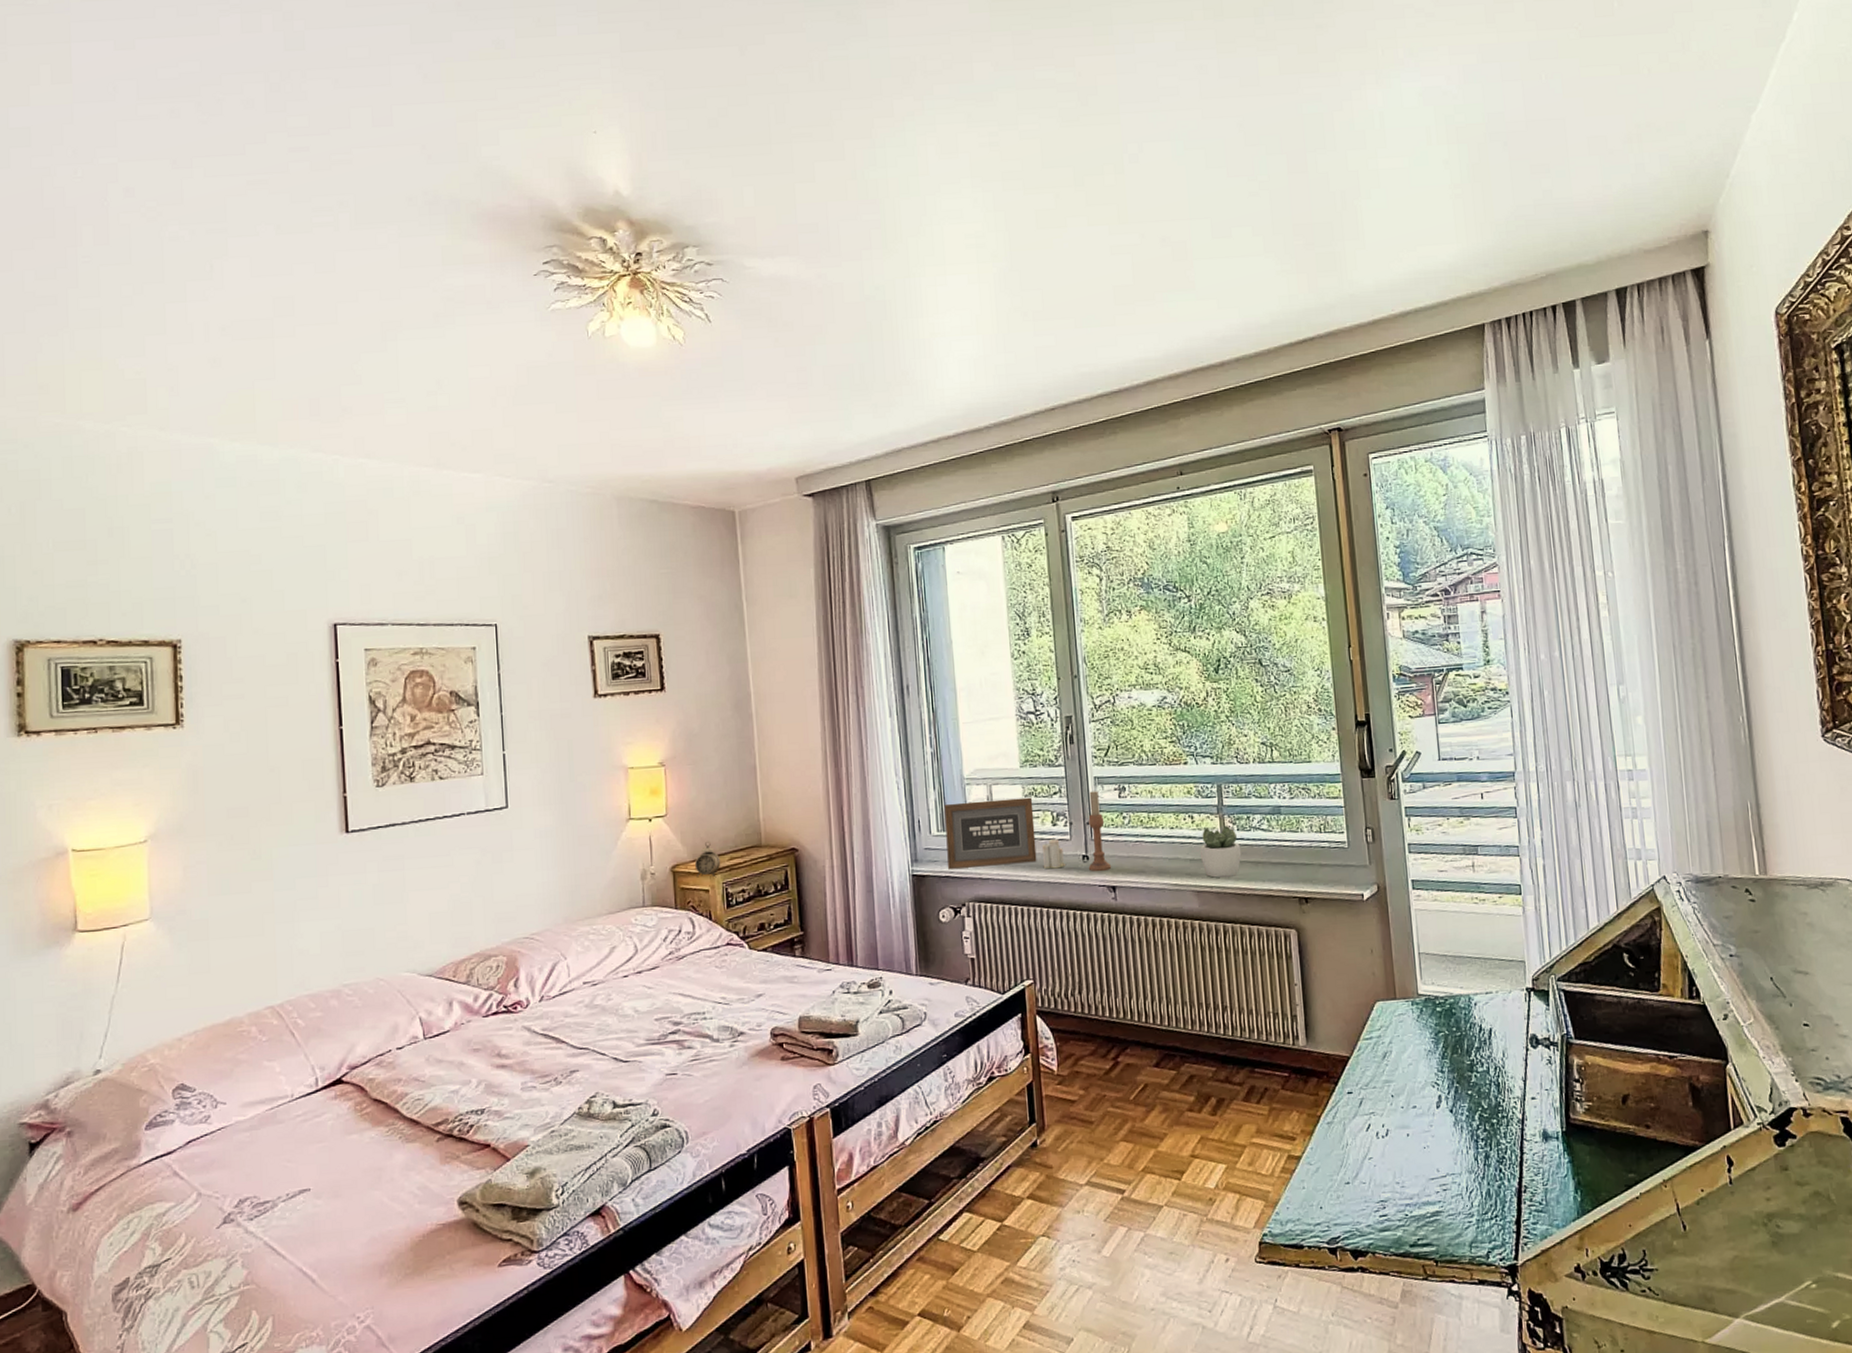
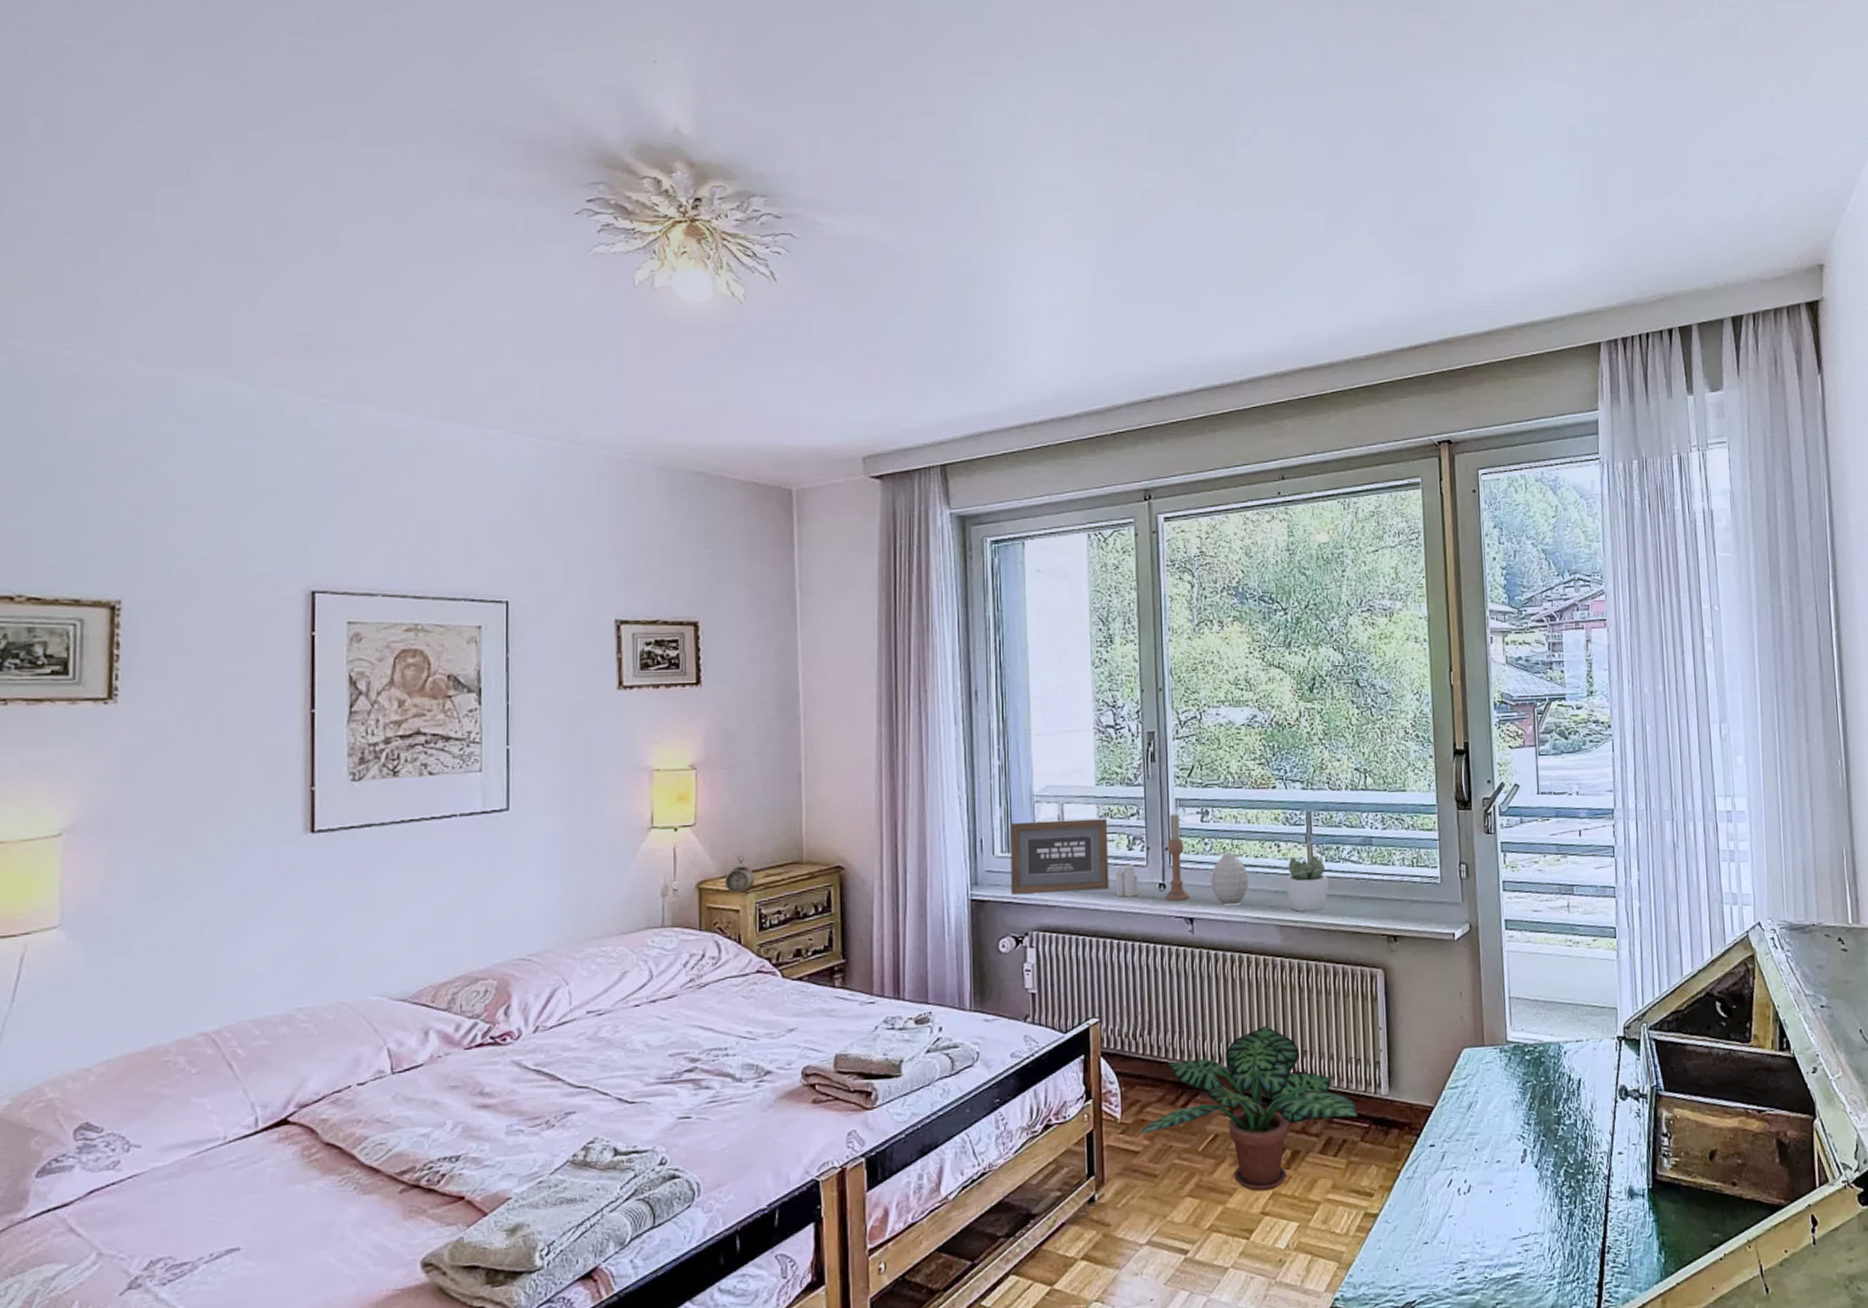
potted plant: none [1073,983,1278,1136] -> present [1138,1025,1358,1192]
vase: none [1130,825,1167,874] -> present [1211,853,1249,905]

